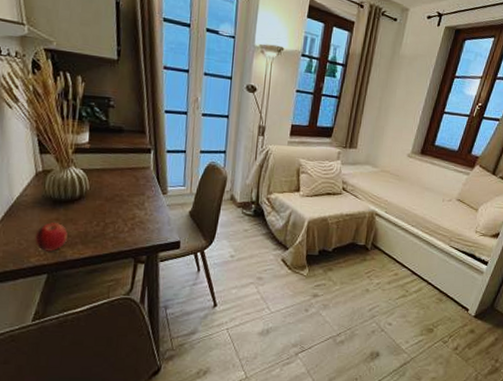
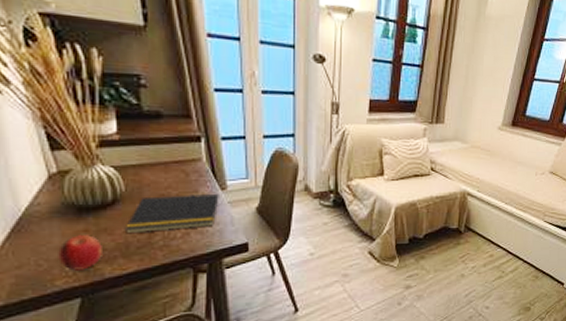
notepad: none [86,195,161,225] -> present [126,193,219,234]

